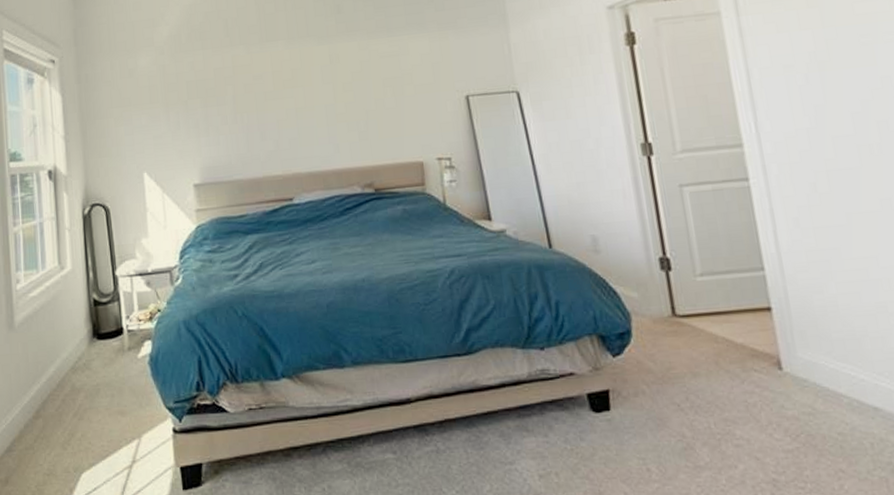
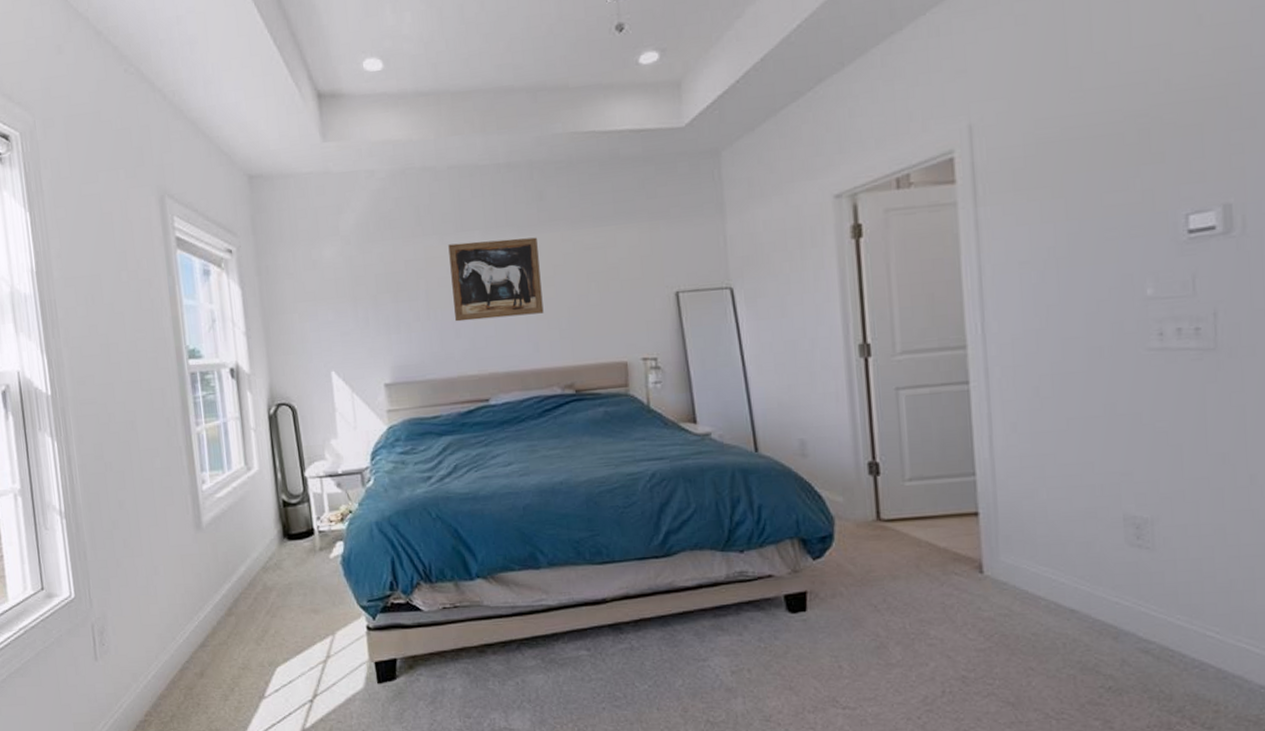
wall art: none [254,46,343,125] -> present [448,237,544,322]

